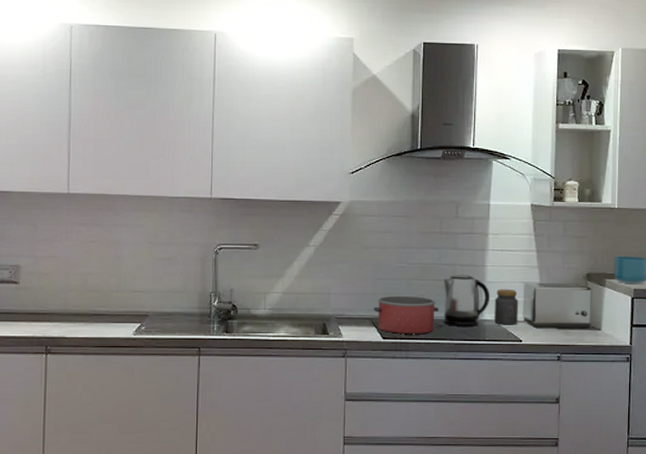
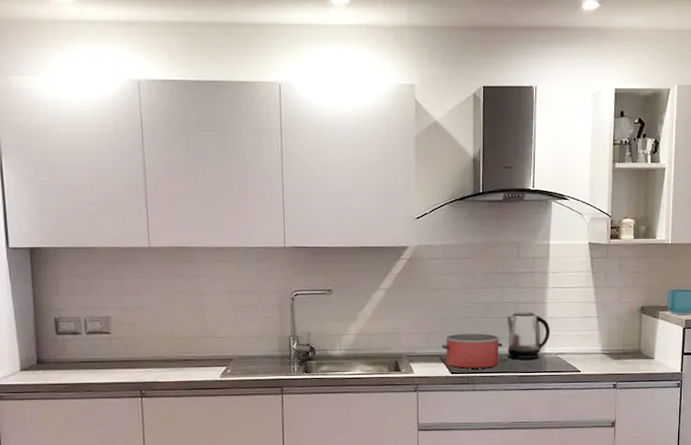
jar: present [494,288,519,325] -> none [554,323,578,357]
toaster: present [523,283,592,329] -> none [581,316,646,359]

